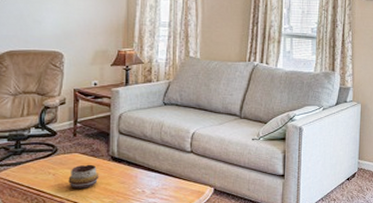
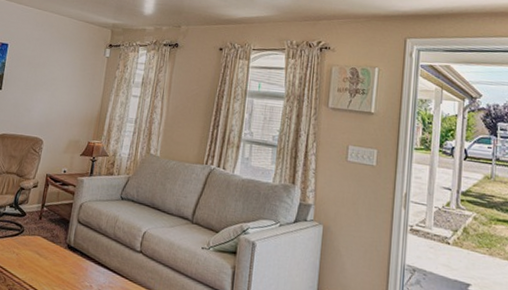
decorative bowl: present [68,164,99,189] -> none [28,249,55,273]

